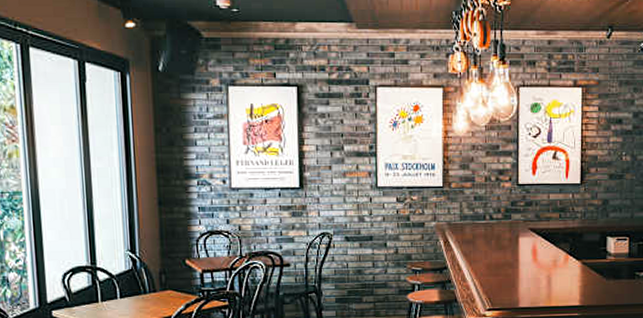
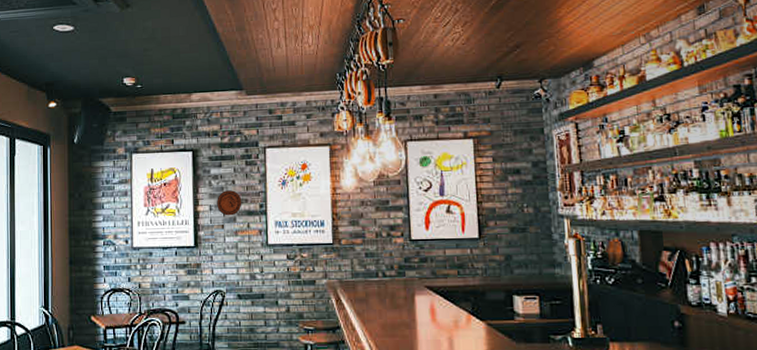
decorative plate: none [324,130,351,157] -> present [217,190,242,216]

